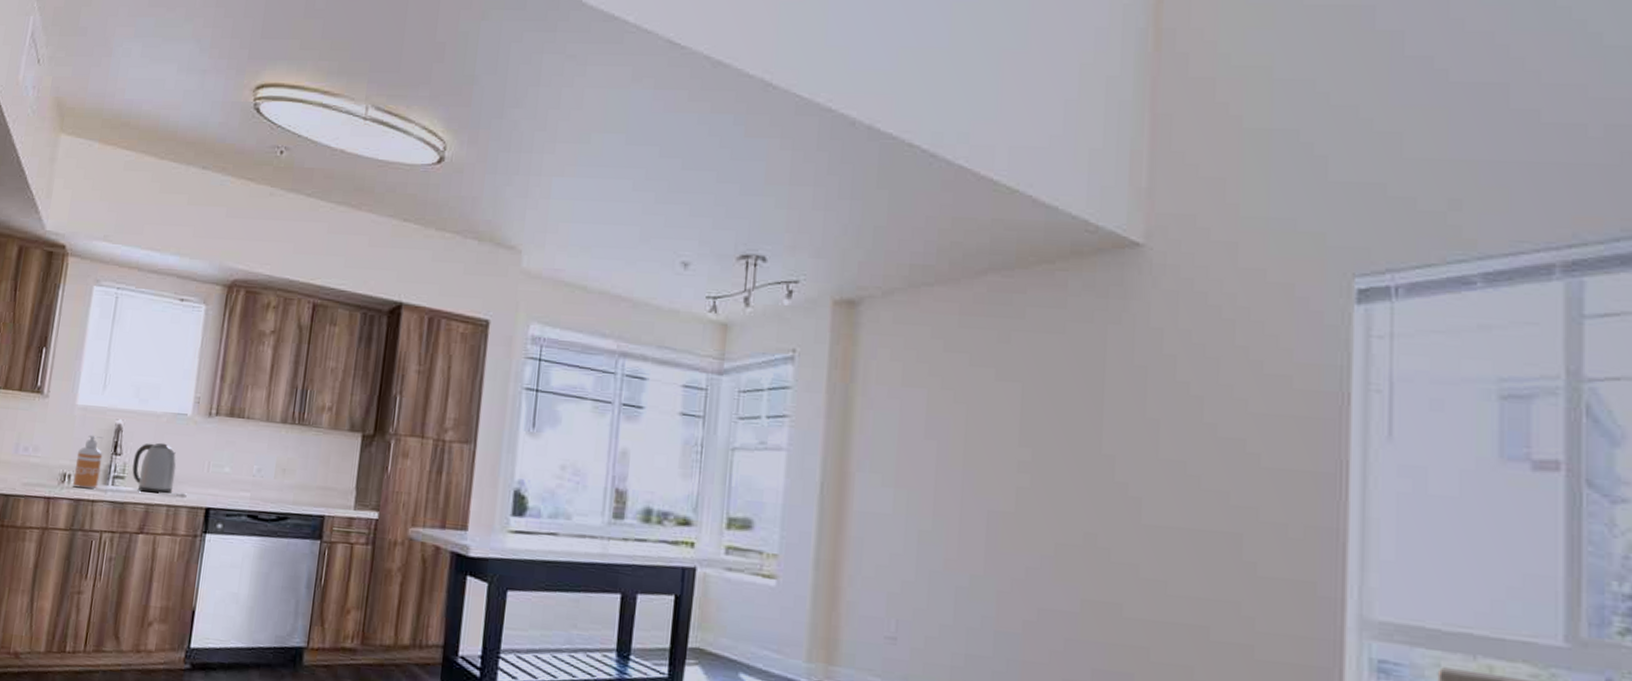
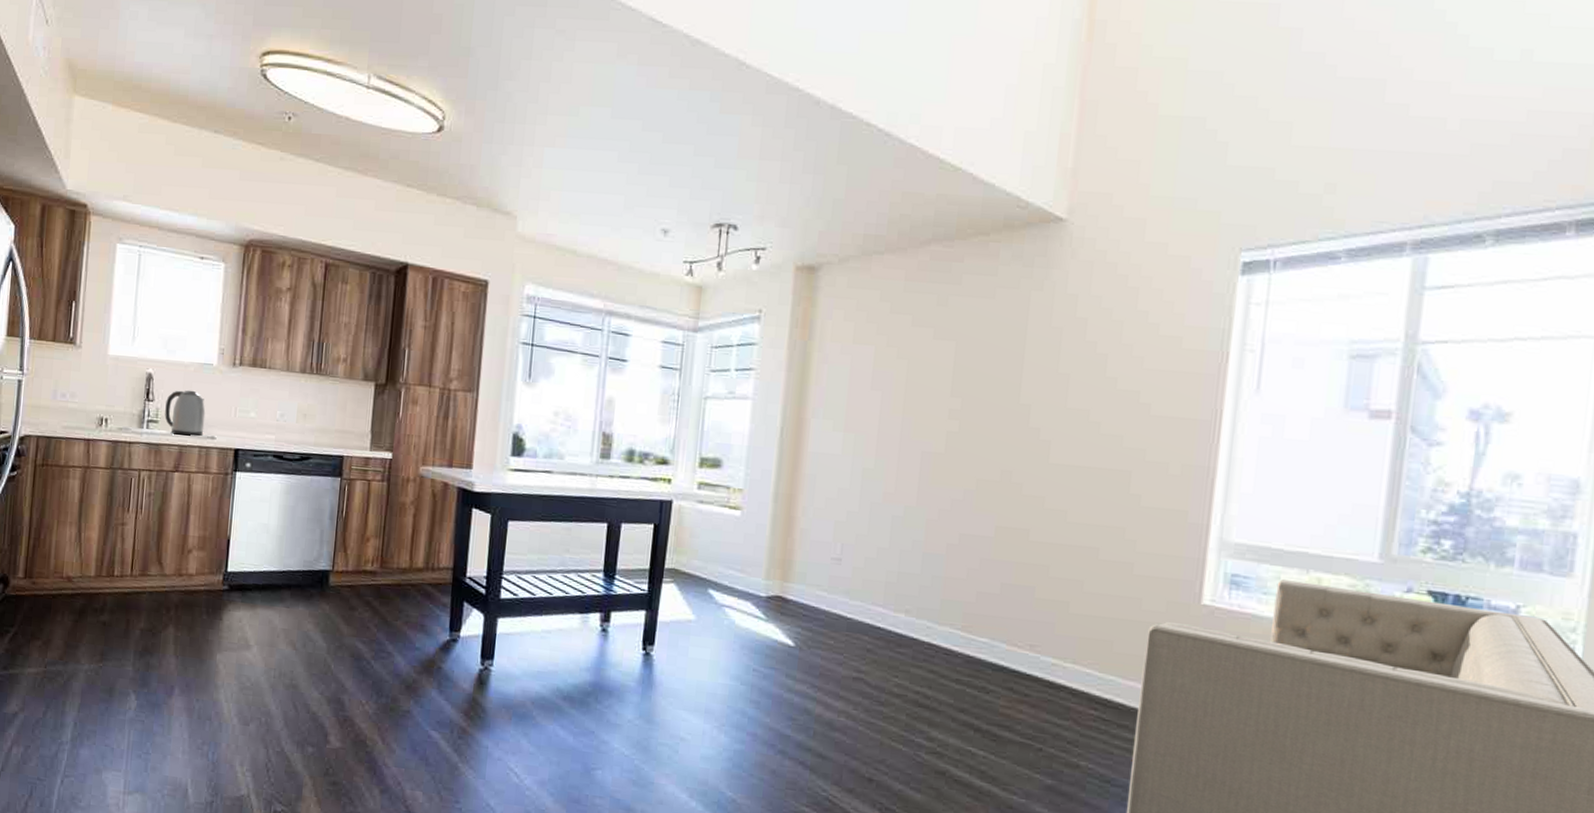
soap dispenser: present [73,434,103,489] -> none [110,382,136,432]

